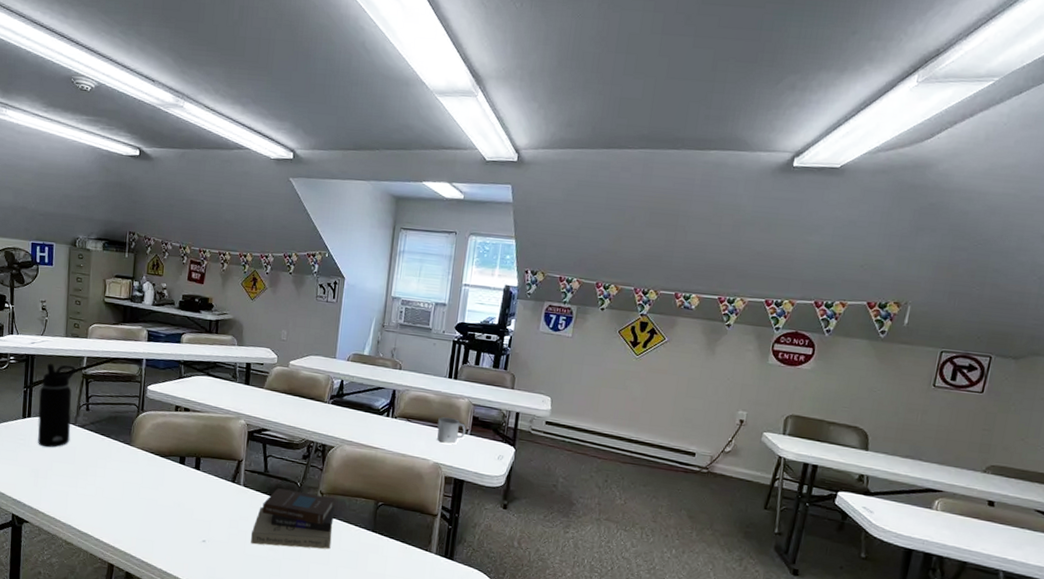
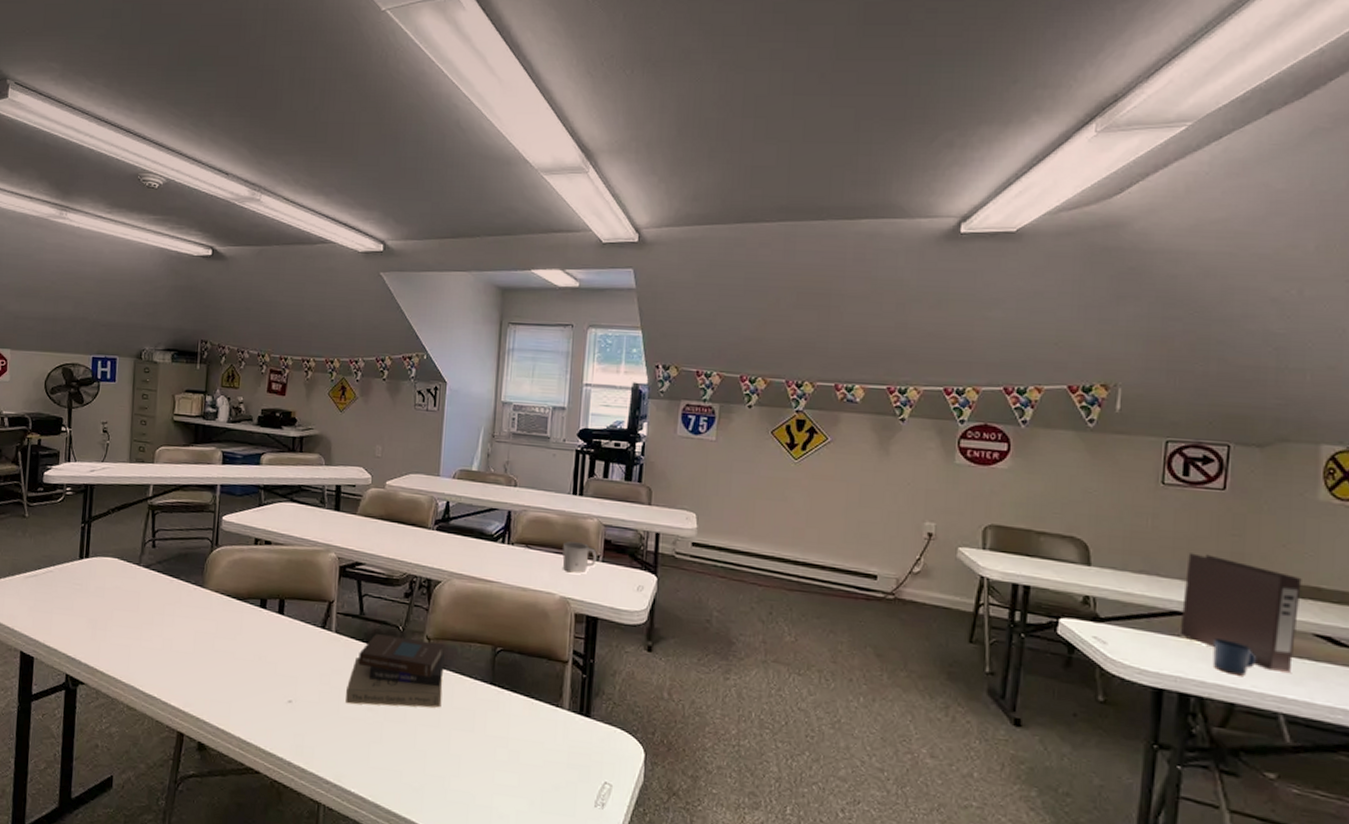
water bottle: present [37,363,77,447] -> none [96,493,141,592]
binder: none [931,443,1033,539] -> present [1179,553,1302,672]
mug: none [953,511,989,541] -> present [1212,638,1257,676]

